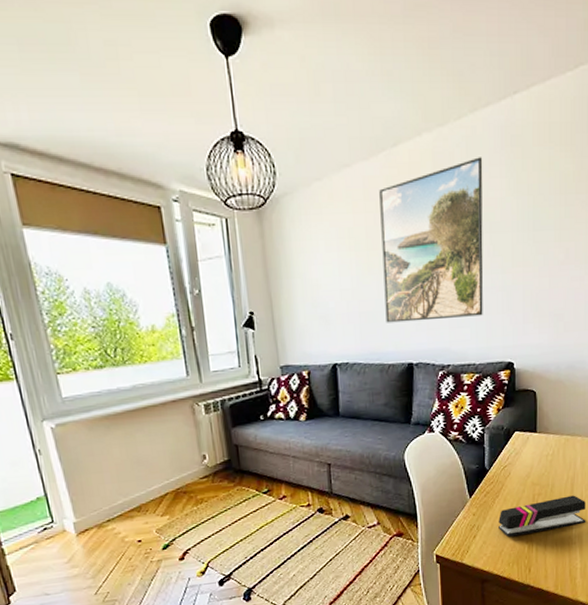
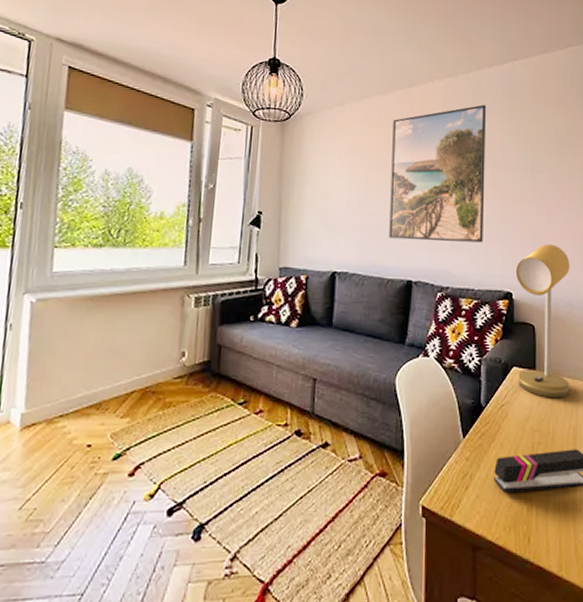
desk lamp: none [516,308,573,455] -> present [515,244,570,398]

